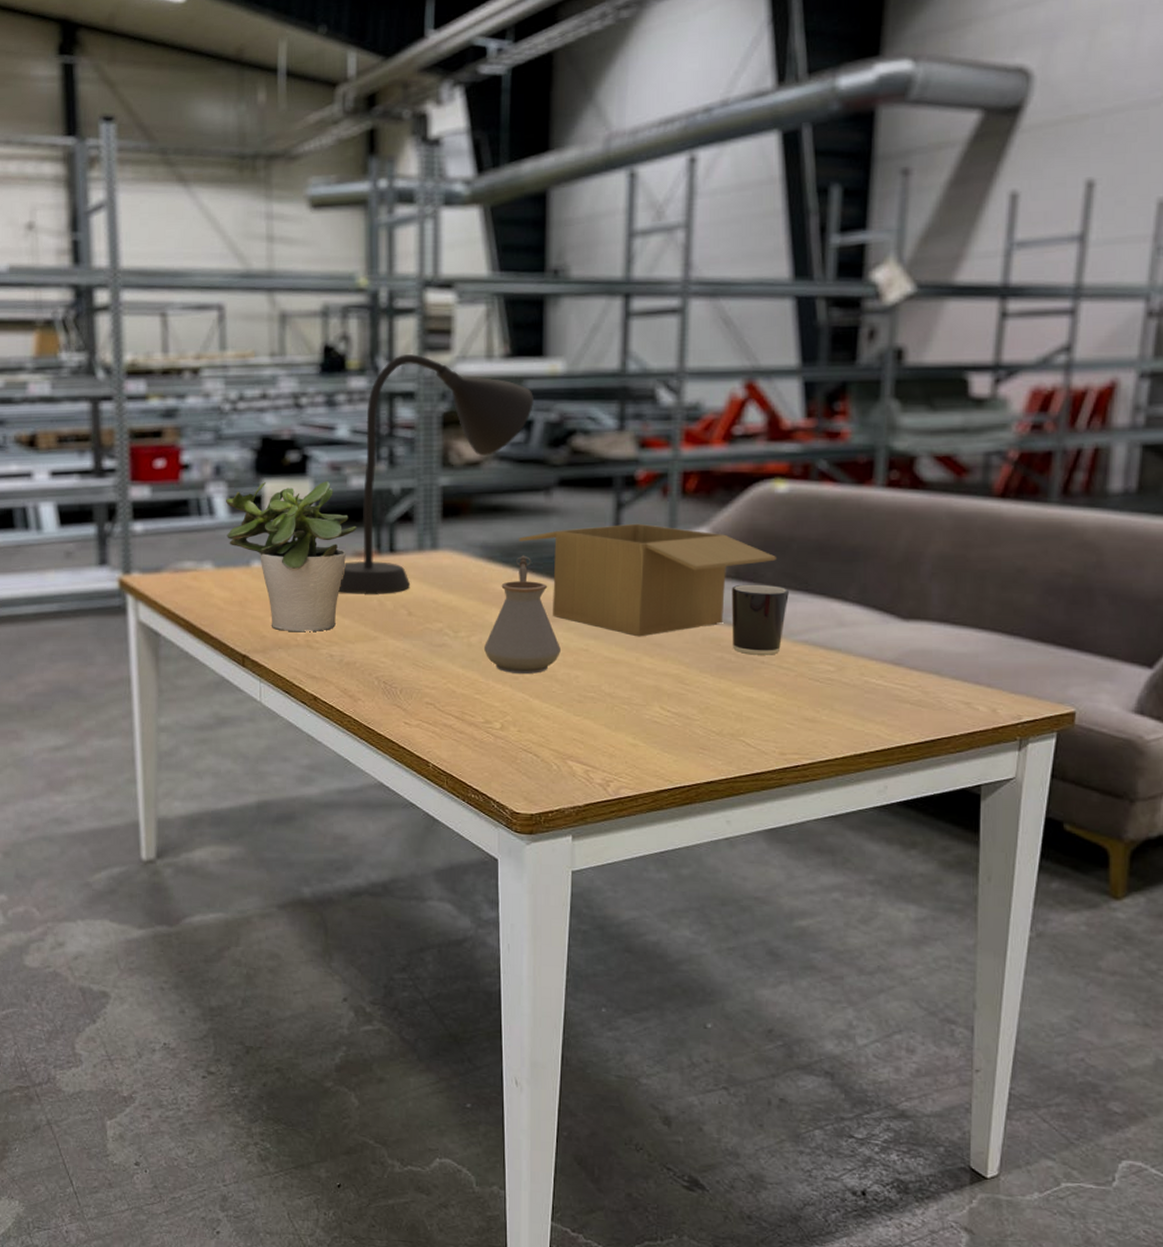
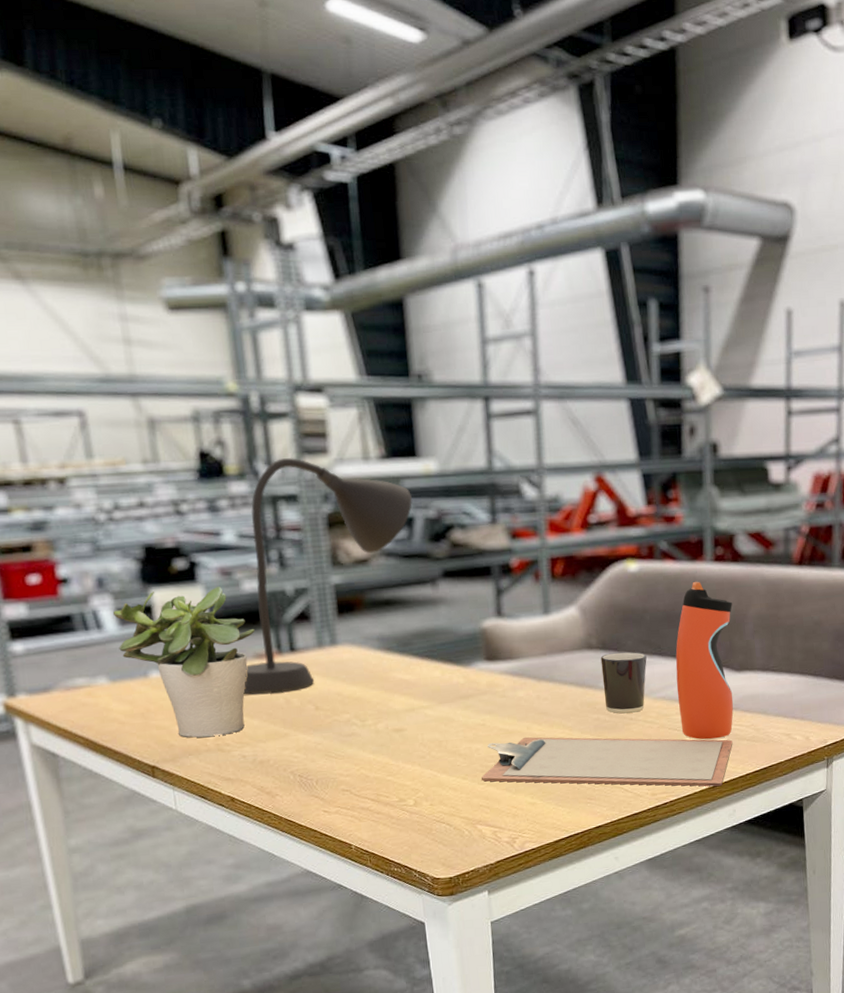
coffee pot: present [483,555,561,674] -> none [390,643,461,753]
cardboard box: present [519,523,776,637] -> none [412,606,634,708]
clipboard: none [578,669,891,756] -> present [482,737,733,787]
water bottle: none [823,508,906,697] -> present [675,581,734,740]

